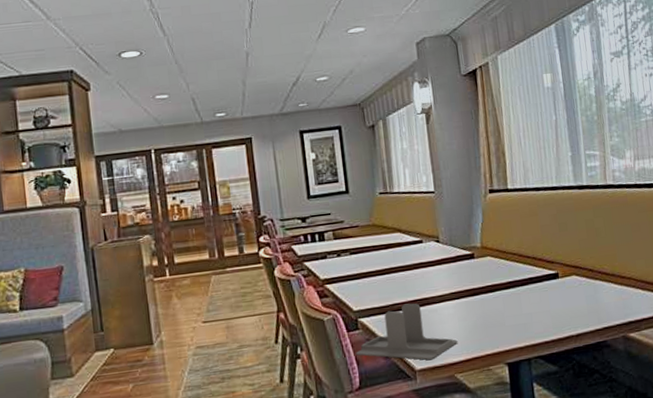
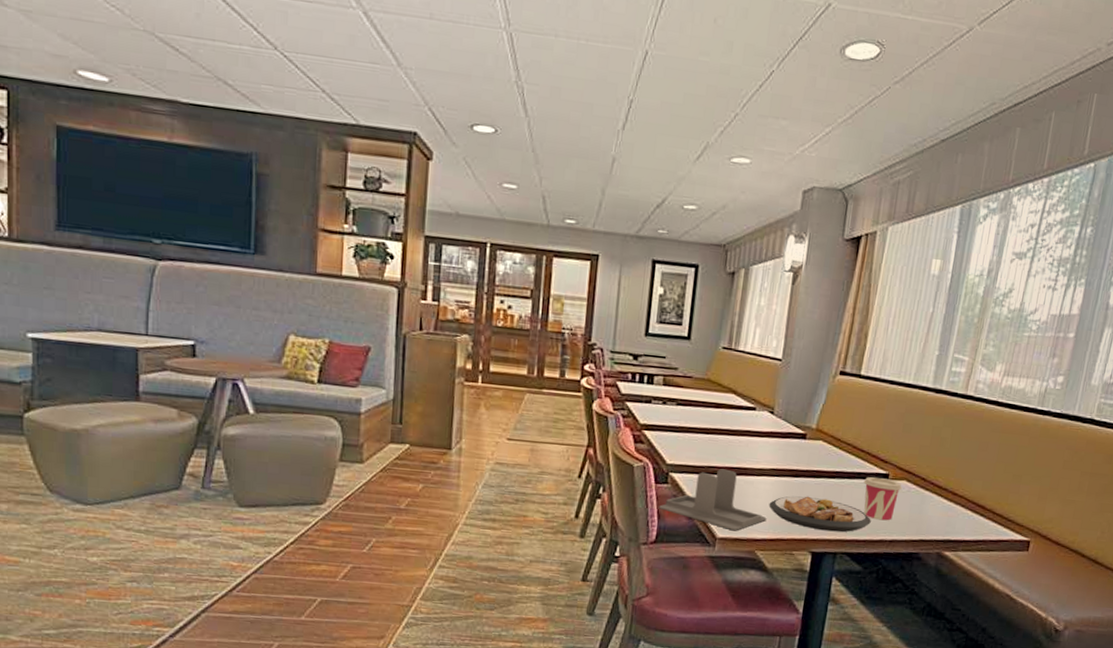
plate: none [456,309,554,341] -> present [769,496,871,532]
cup: none [537,277,574,318] -> present [863,476,902,521]

